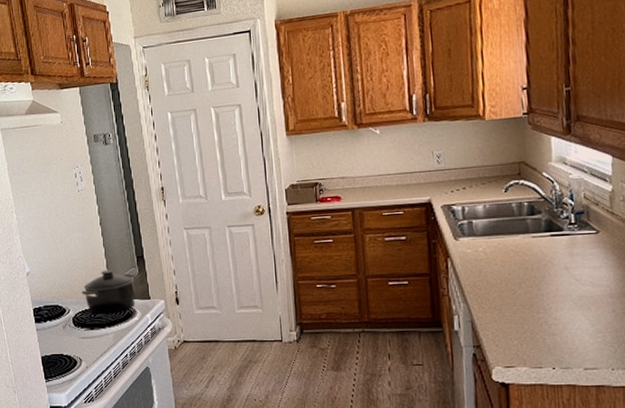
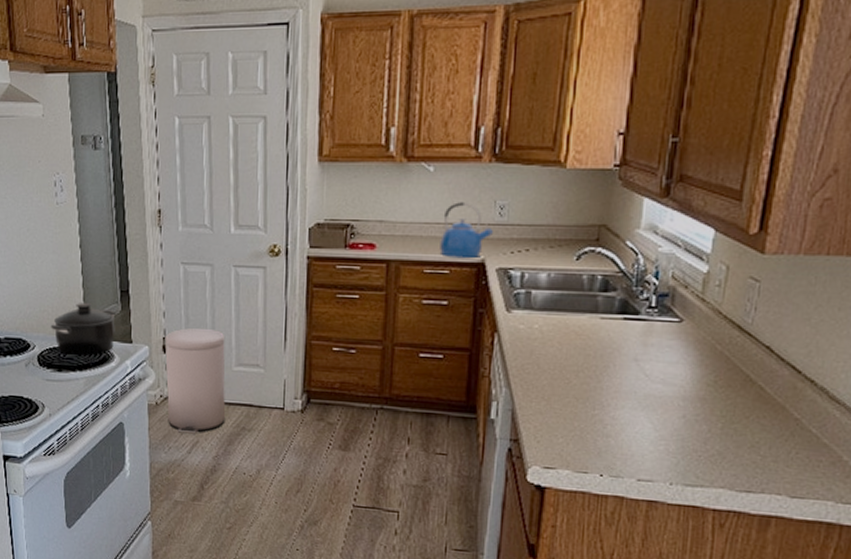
pedal bin: none [178,280,235,371] -> present [165,327,226,434]
kettle: none [392,155,435,202] -> present [439,202,494,259]

